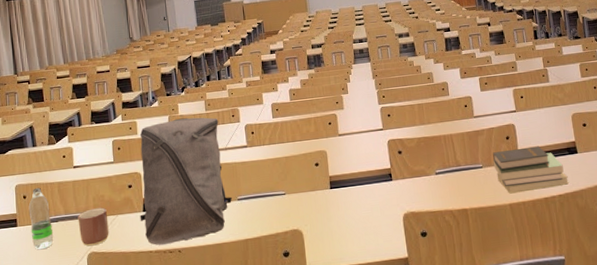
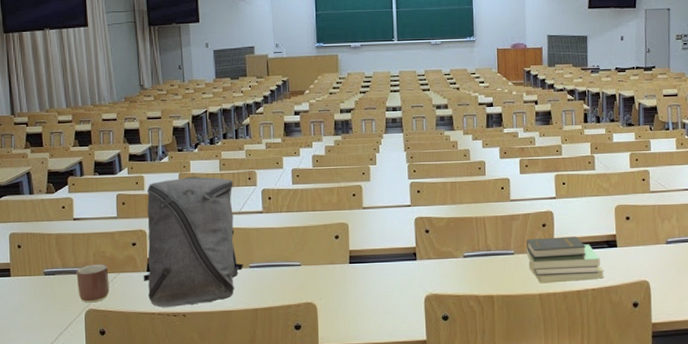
bottle: present [28,187,54,250] -> none [23,237,50,303]

